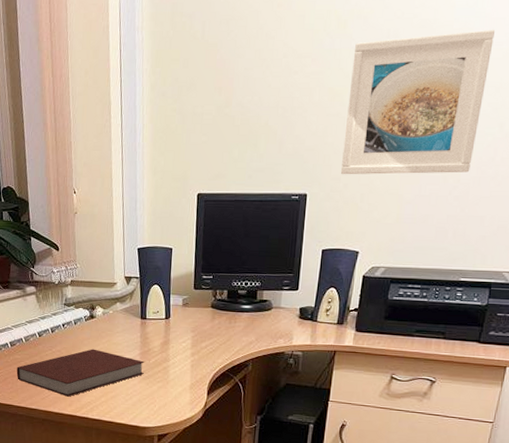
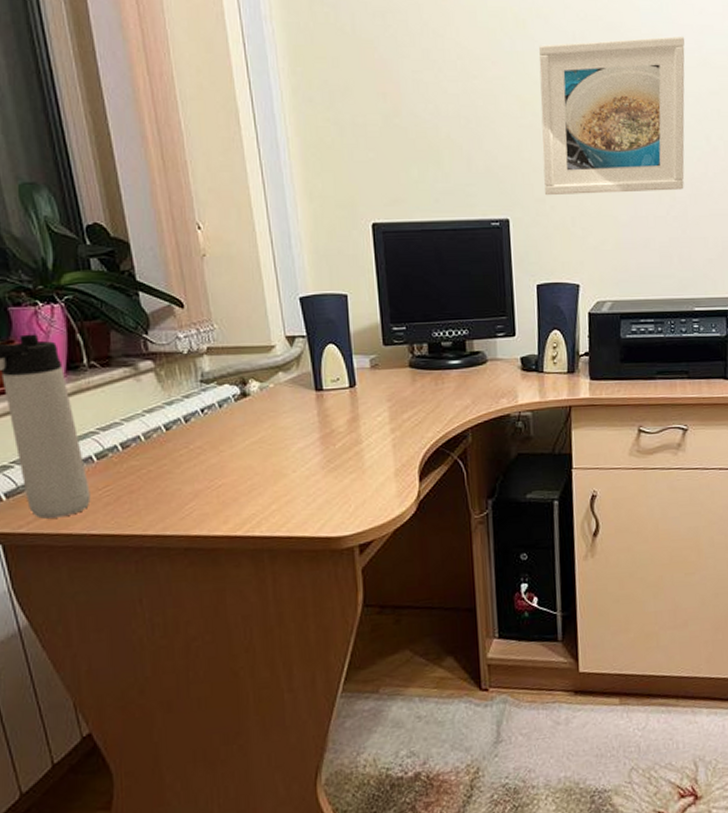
notebook: present [16,349,145,397] -> none [135,438,330,511]

